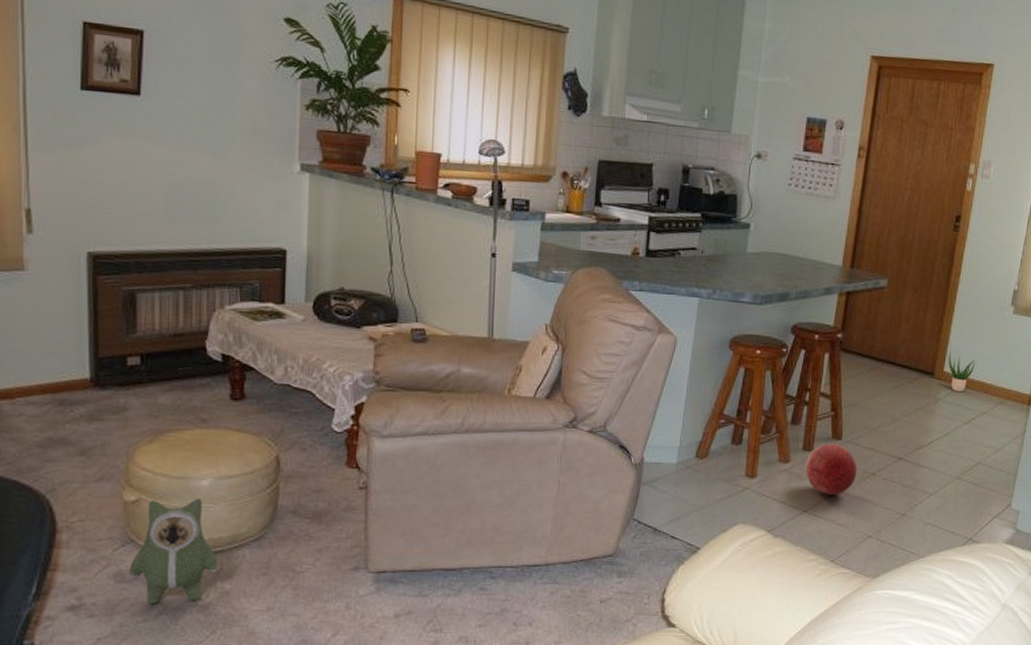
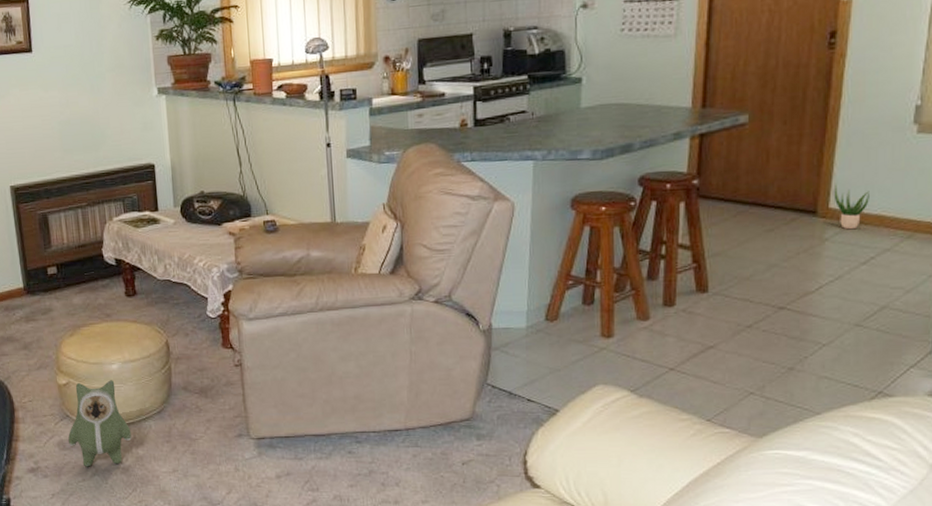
ball: present [805,443,858,495] -> none [668,296,730,351]

